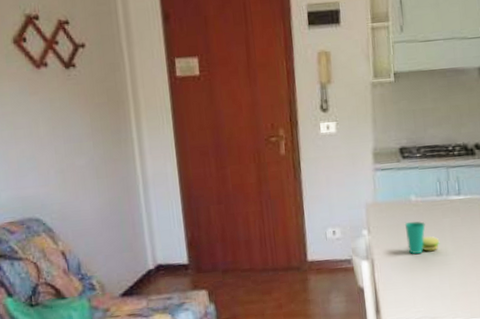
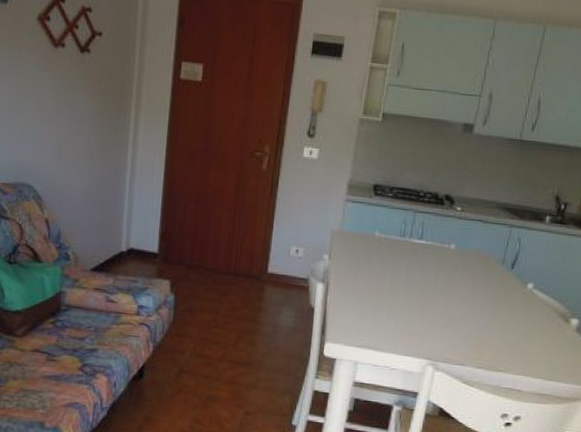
cup: present [404,221,440,255] -> none [363,254,394,287]

